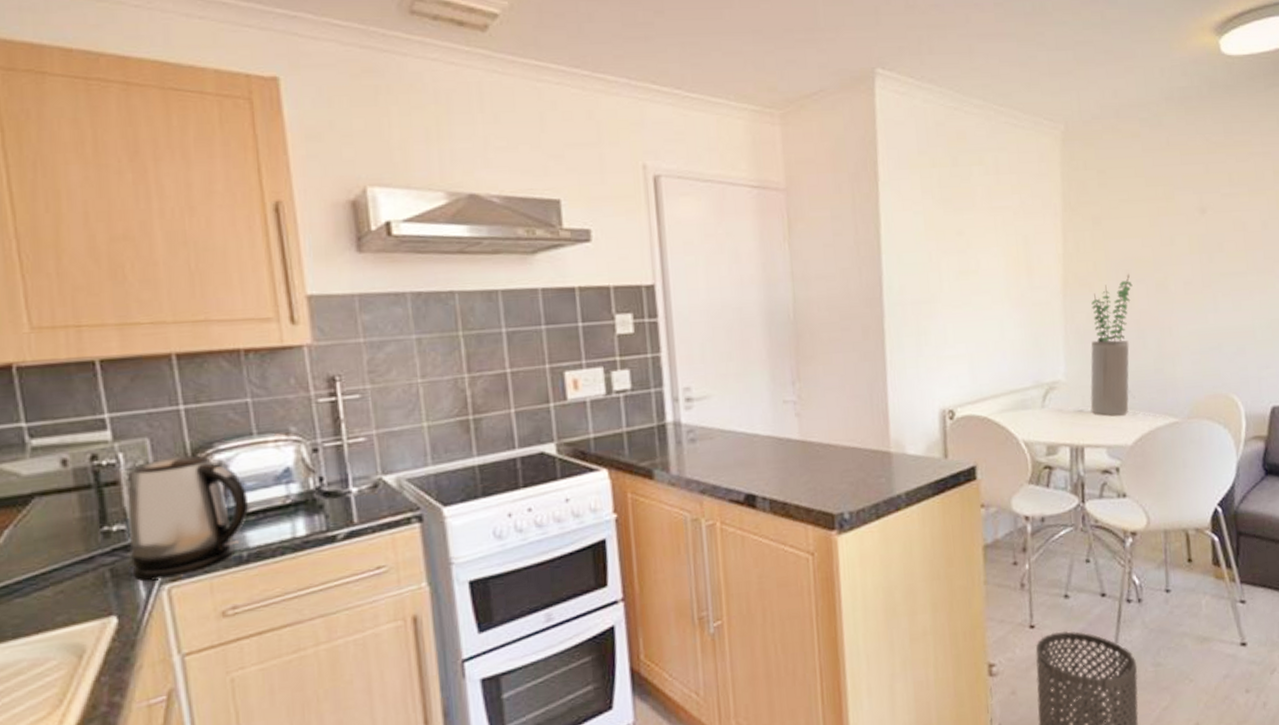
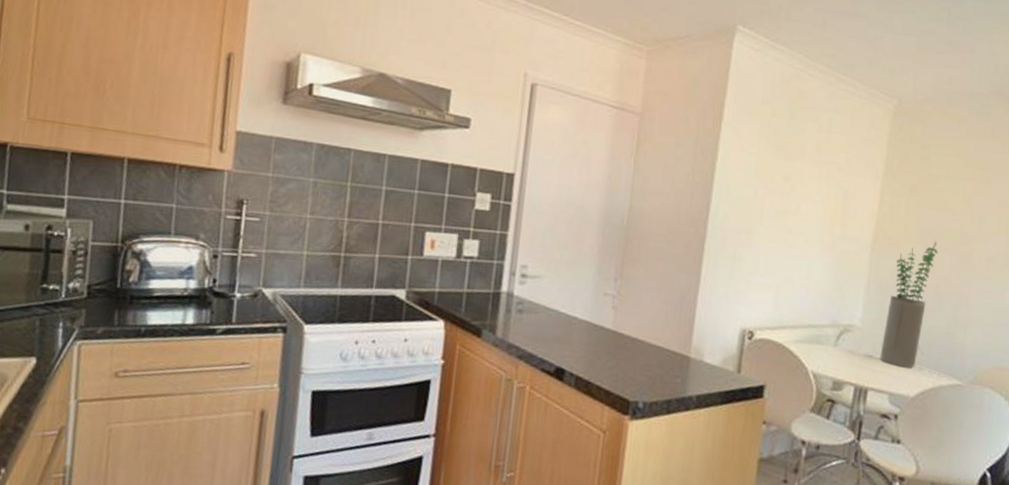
kettle: present [126,455,248,581] -> none [56,239,156,337]

